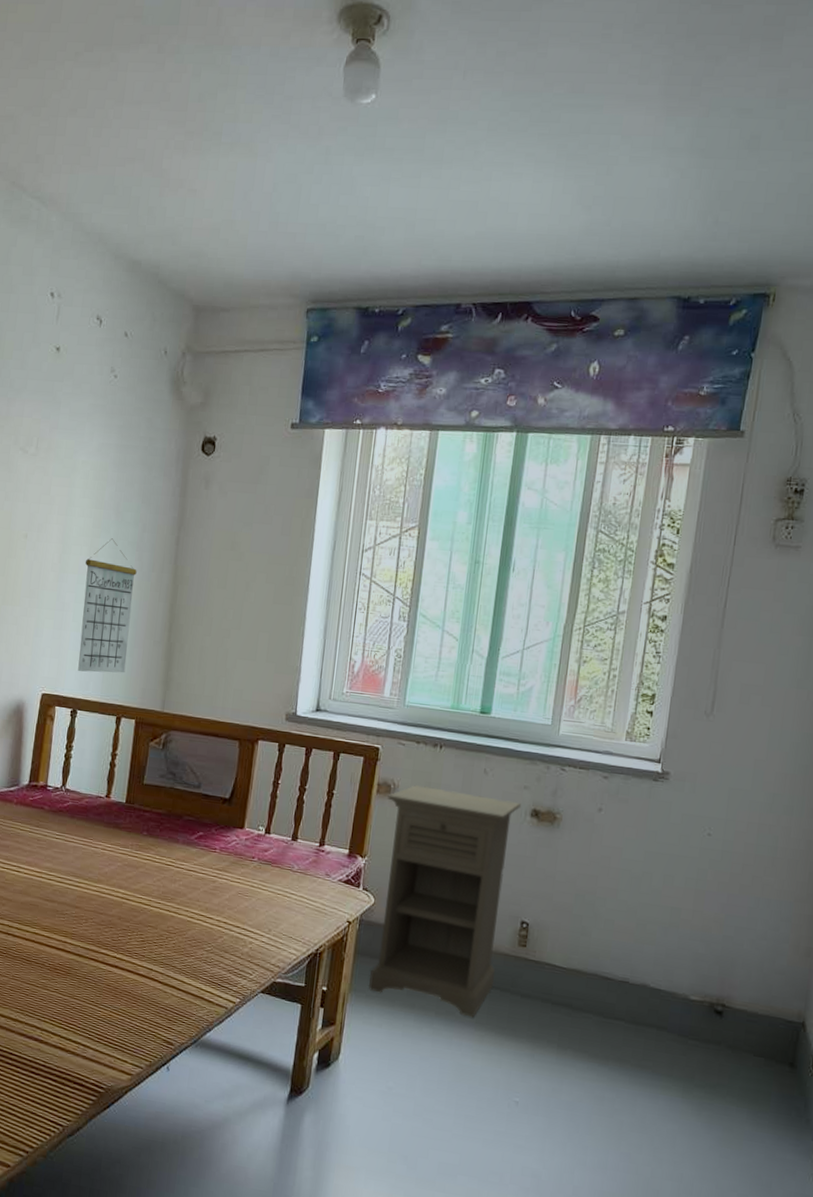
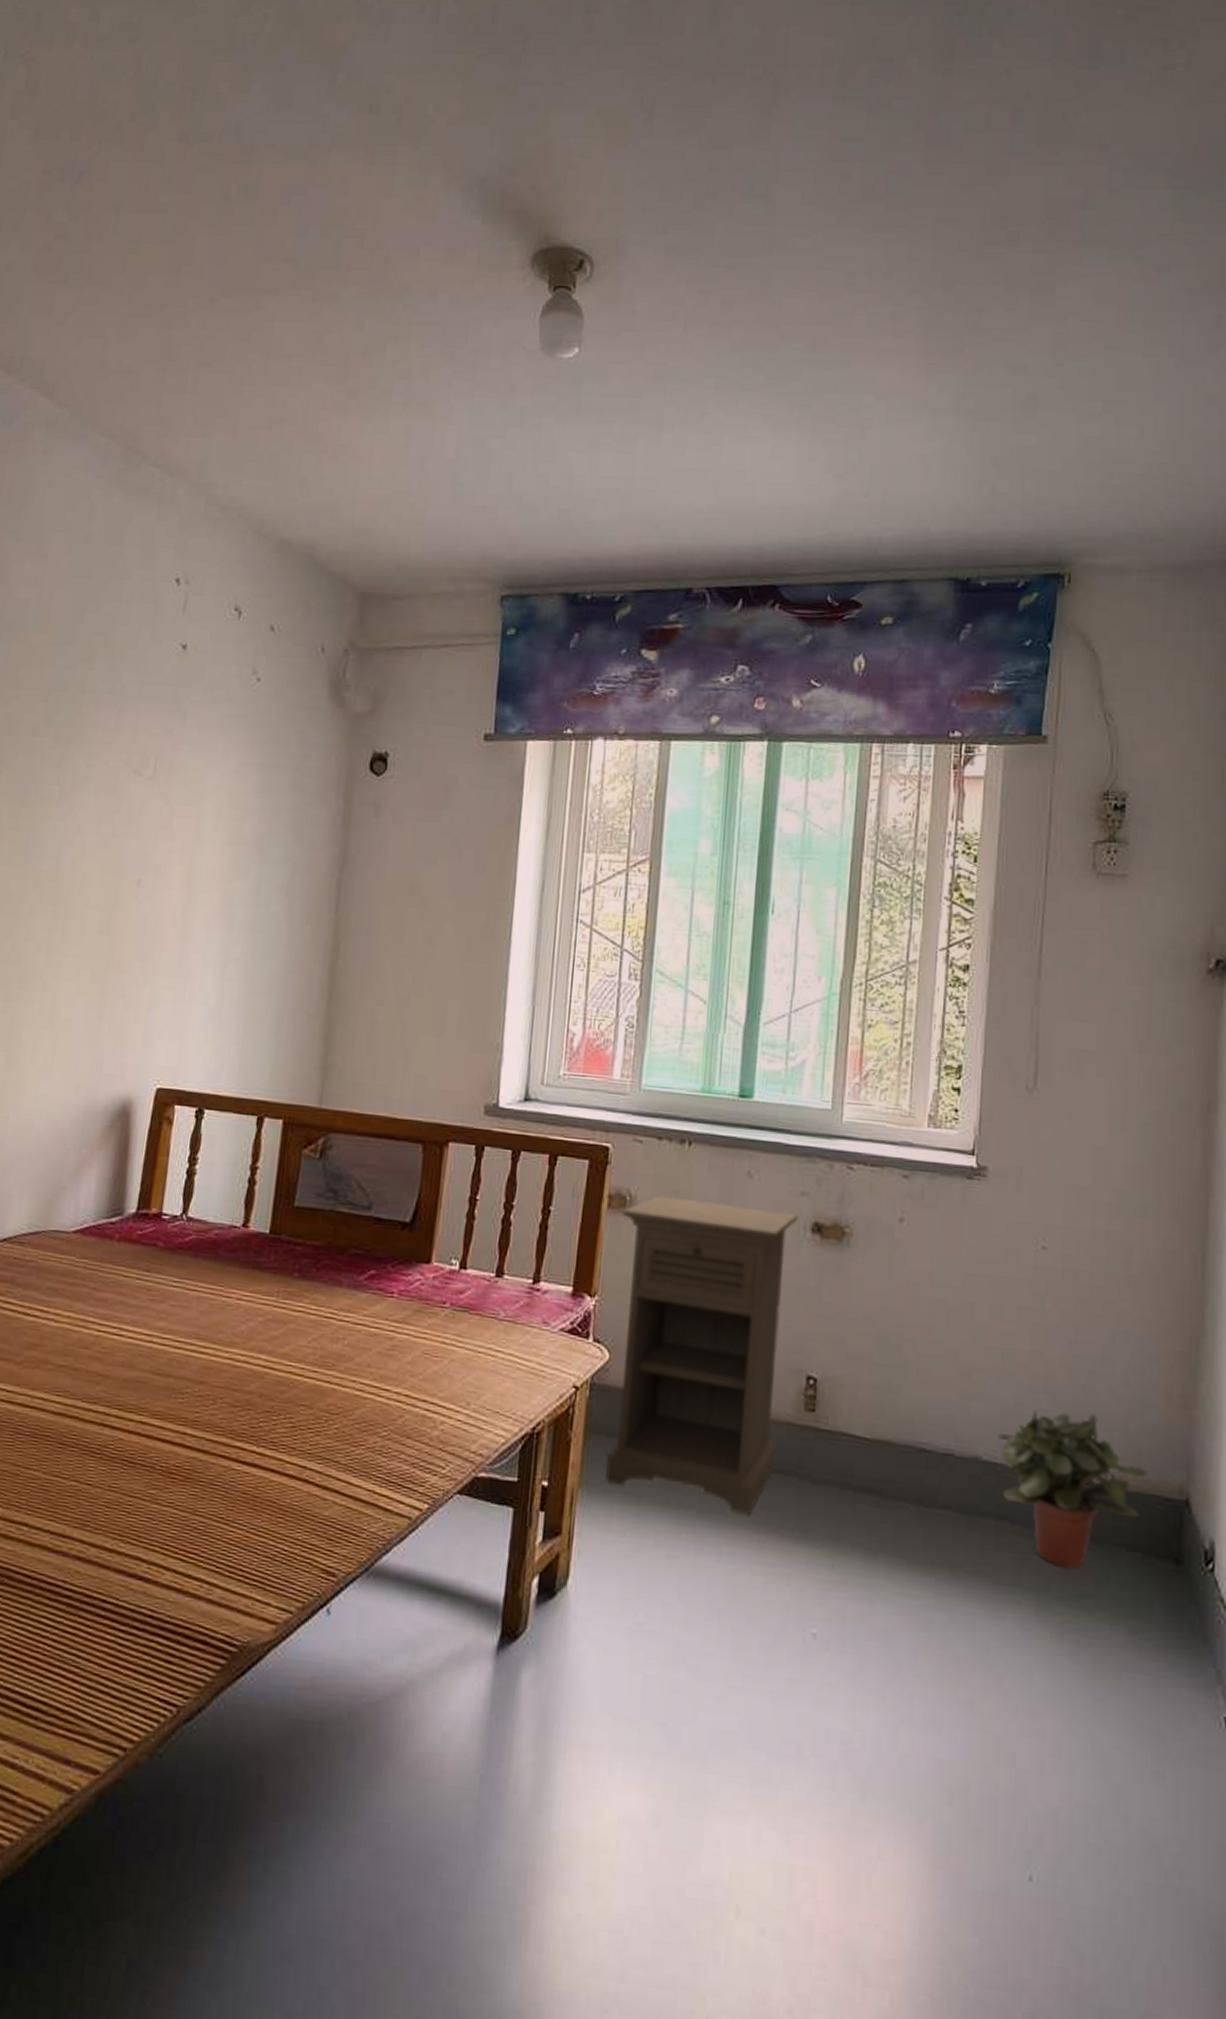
calendar: present [78,538,137,673] -> none [206,882,286,1058]
potted plant: none [662,953,775,1066] -> present [997,1410,1148,1568]

